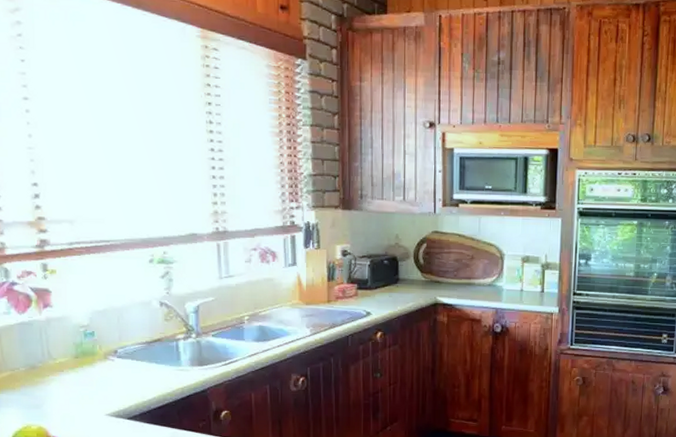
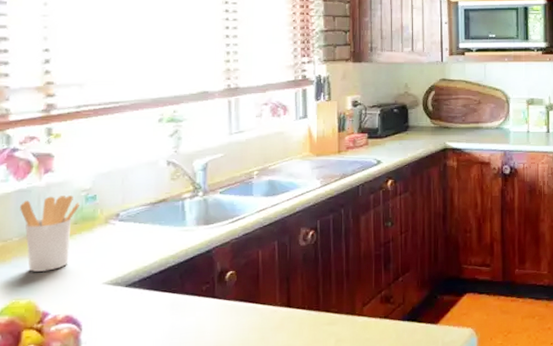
utensil holder: none [24,330,79,401] -> present [20,195,79,272]

